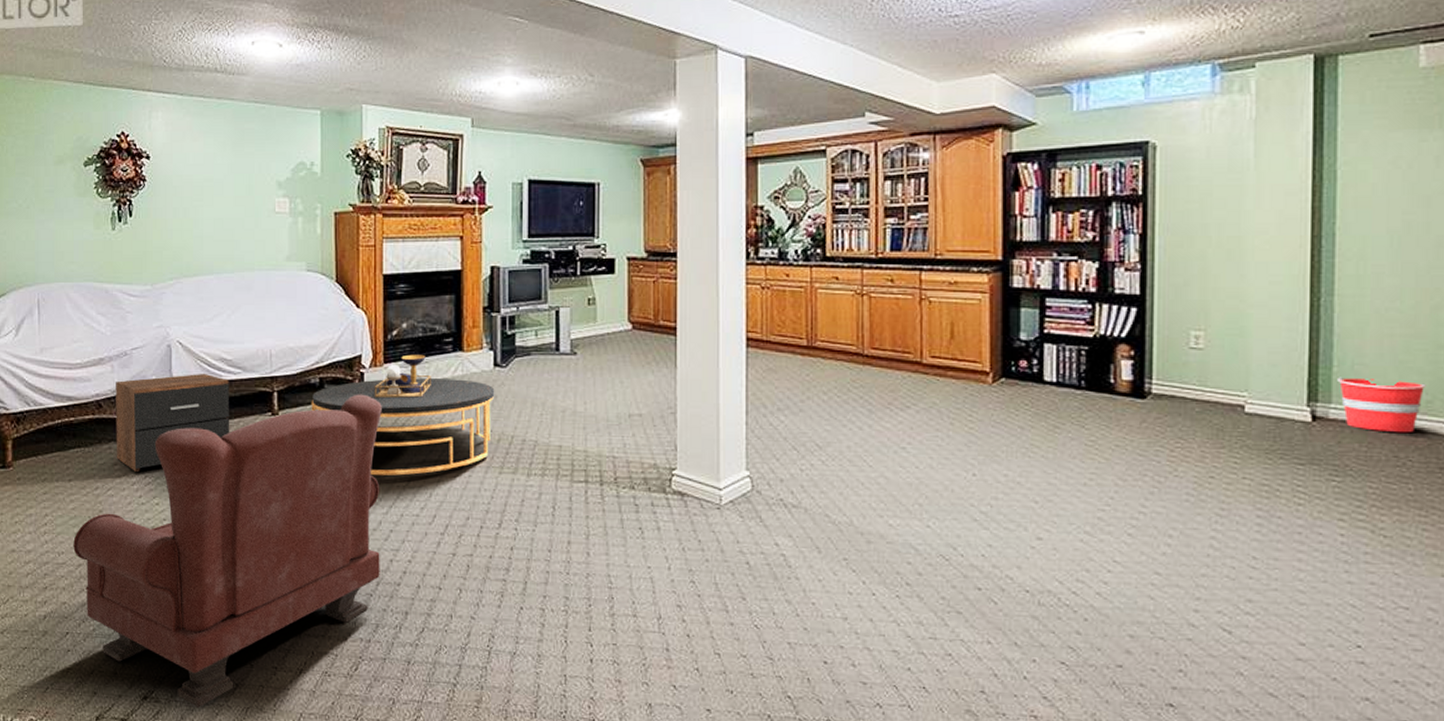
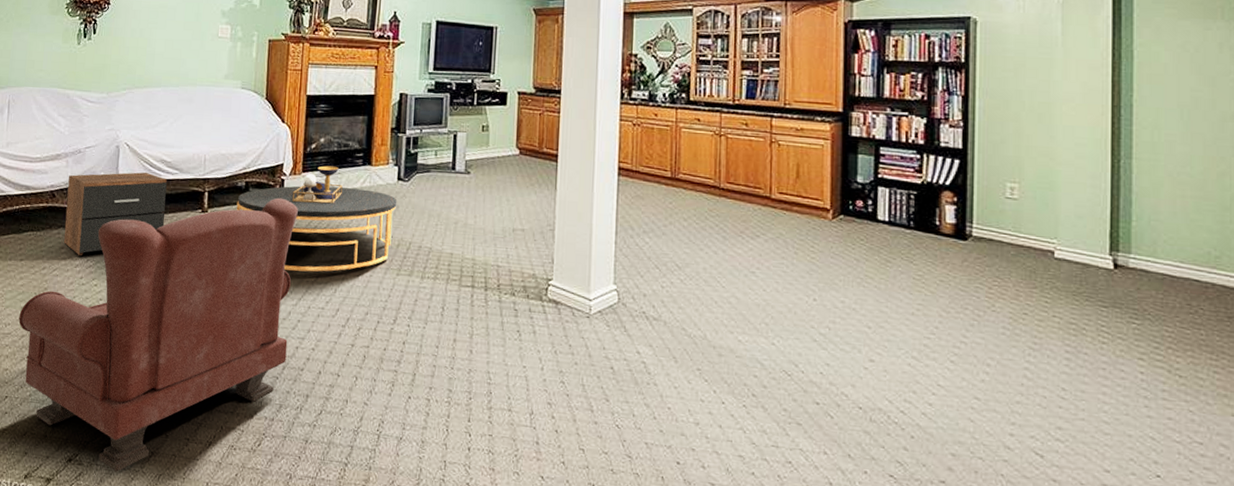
bucket: present [1337,377,1426,433] -> none [1136,230,1215,284]

